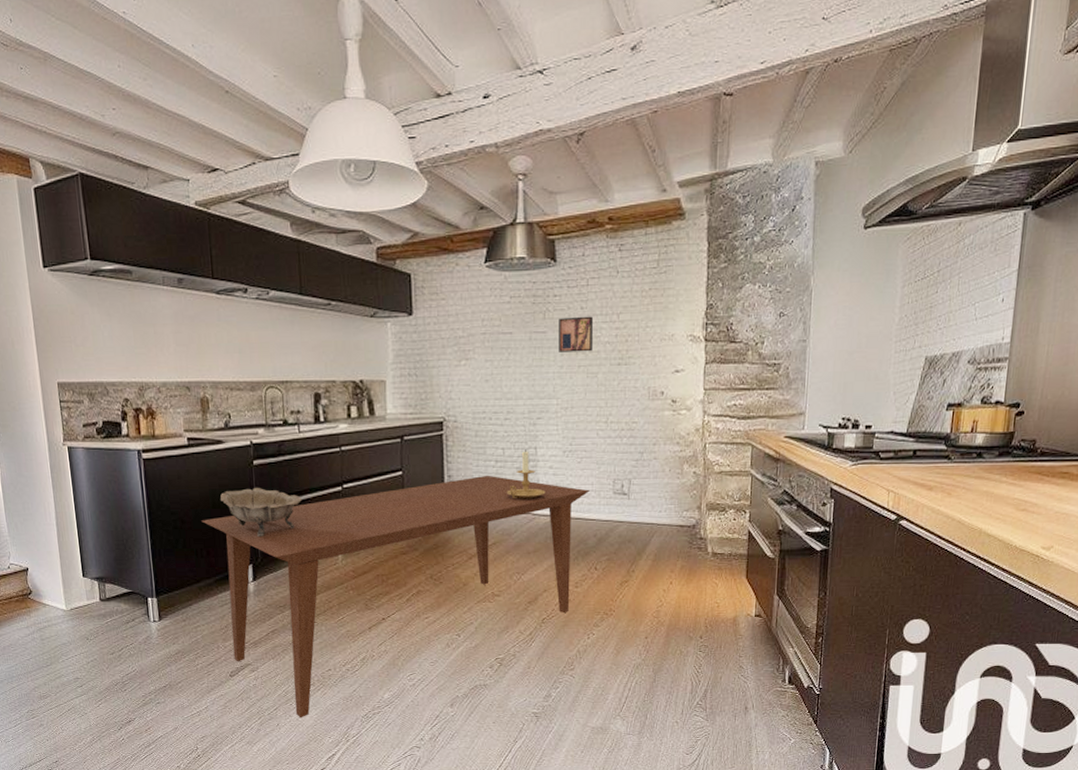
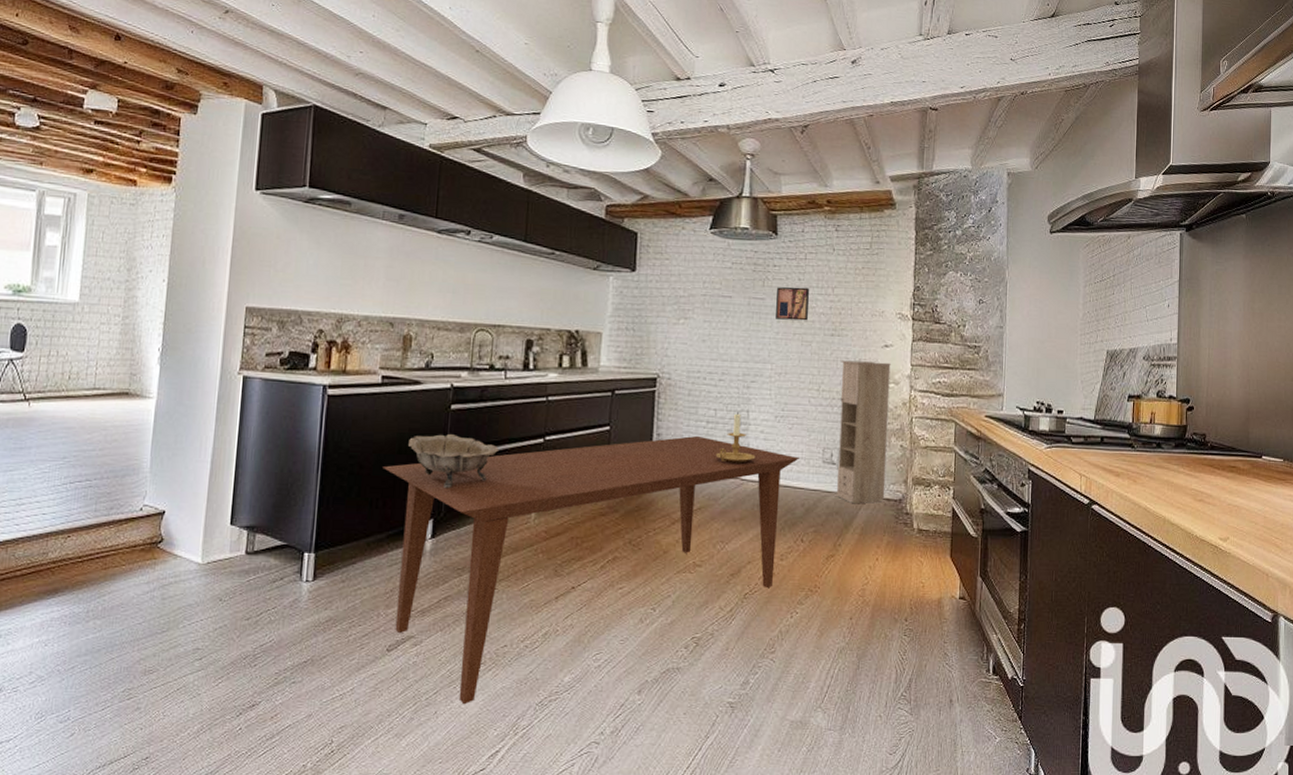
storage cabinet: none [628,388,682,532] -> present [836,360,891,504]

